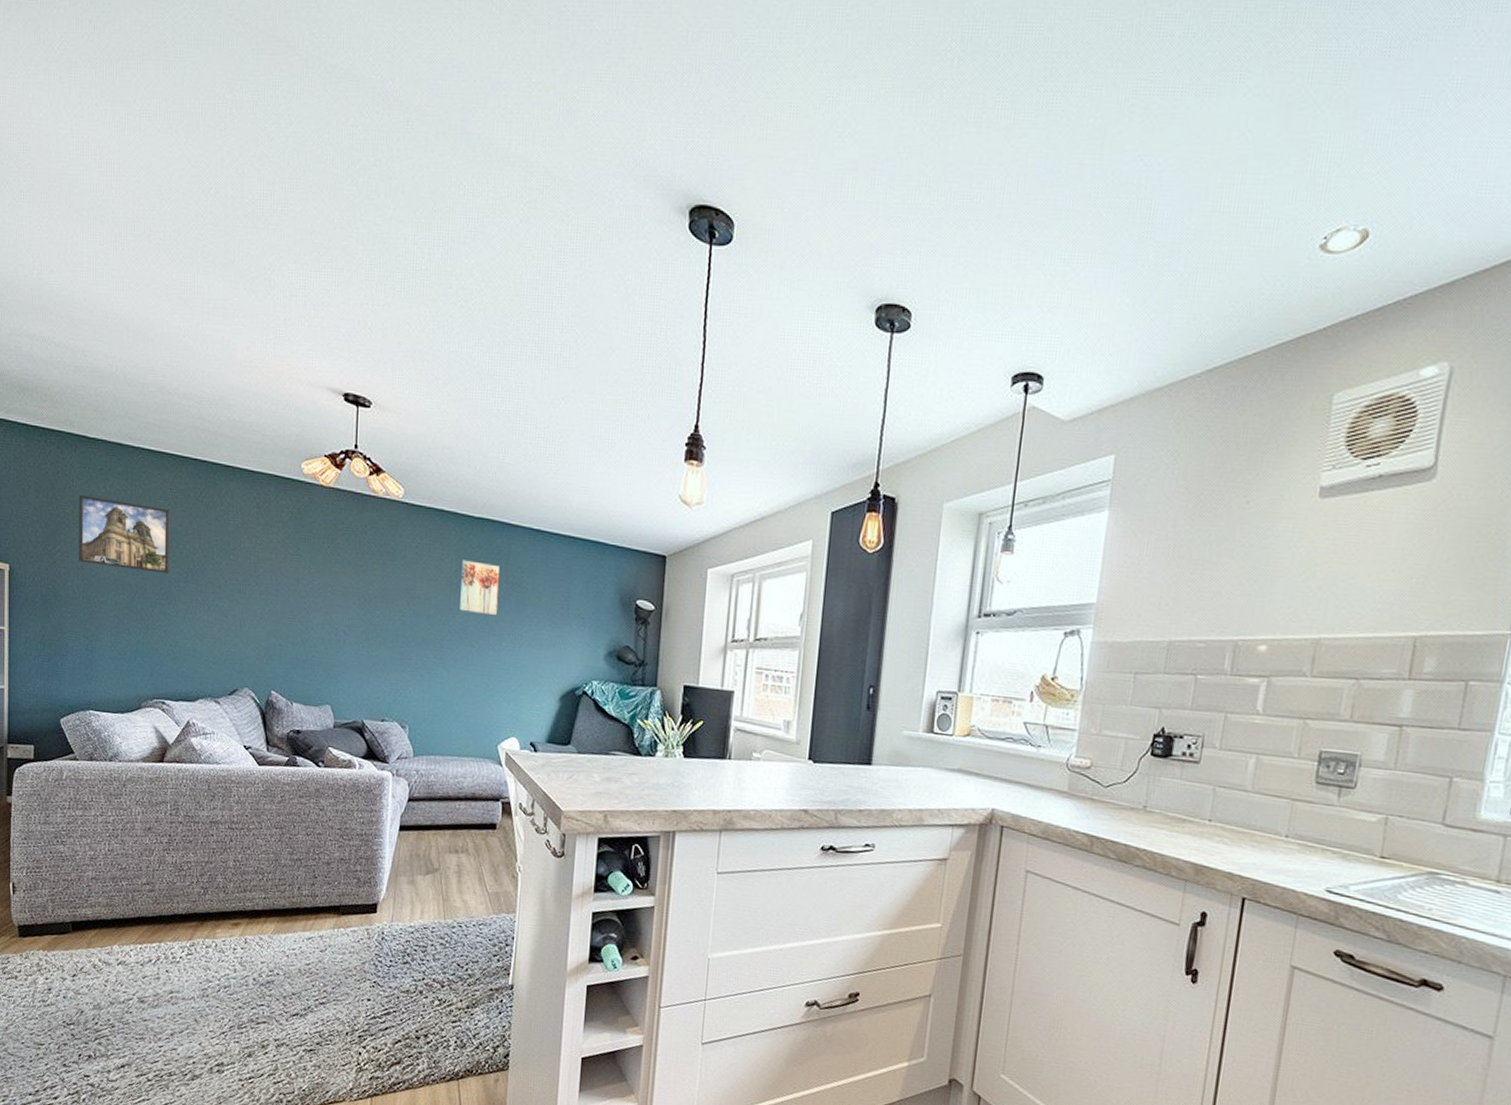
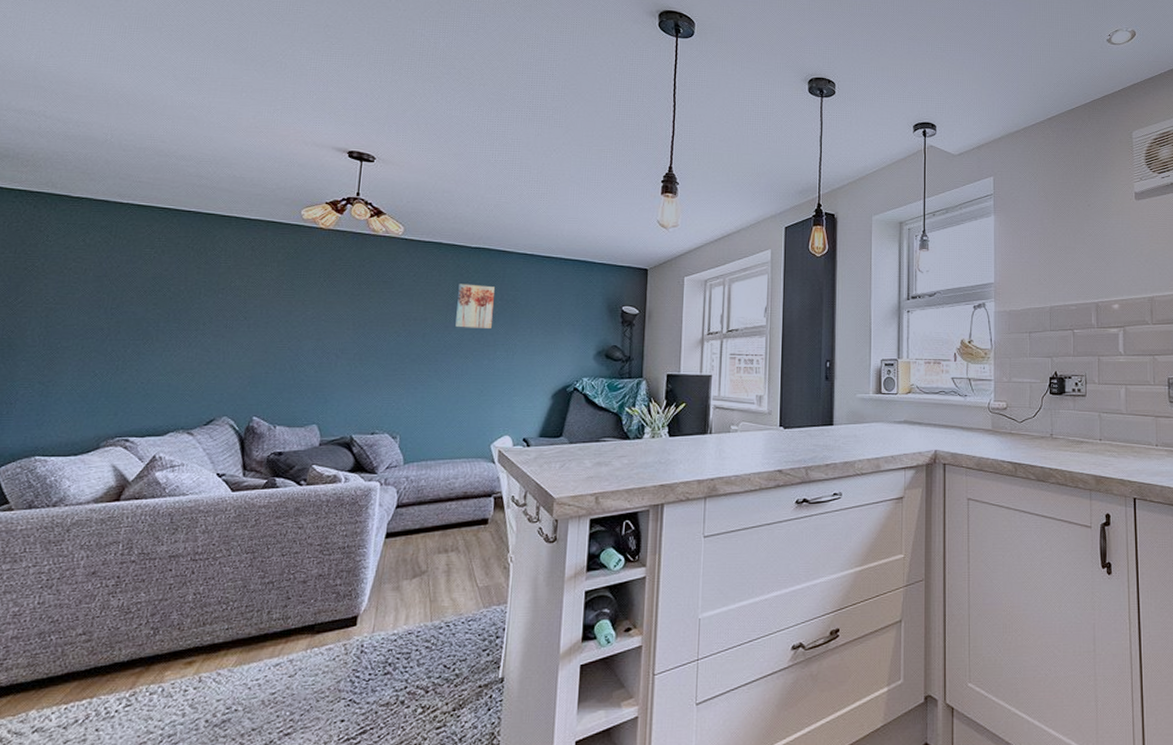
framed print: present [79,495,171,574] -> none [44,249,157,316]

